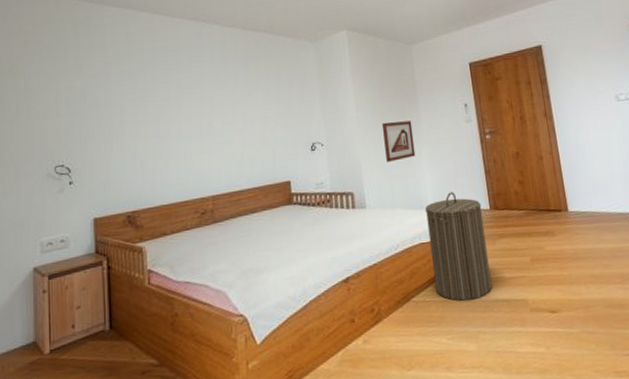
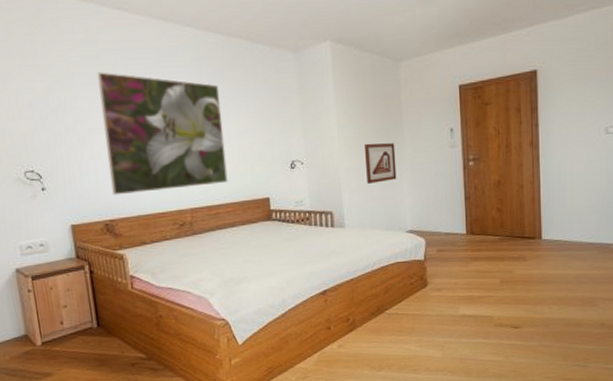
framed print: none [132,69,250,186] -> present [96,72,228,196]
laundry hamper: present [425,192,492,301] -> none [403,216,461,315]

